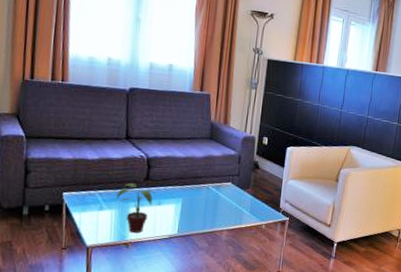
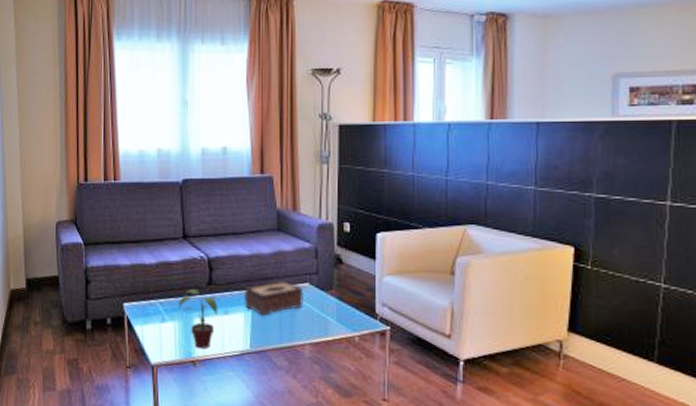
tissue box: none [176,179,226,207] -> present [244,280,304,316]

